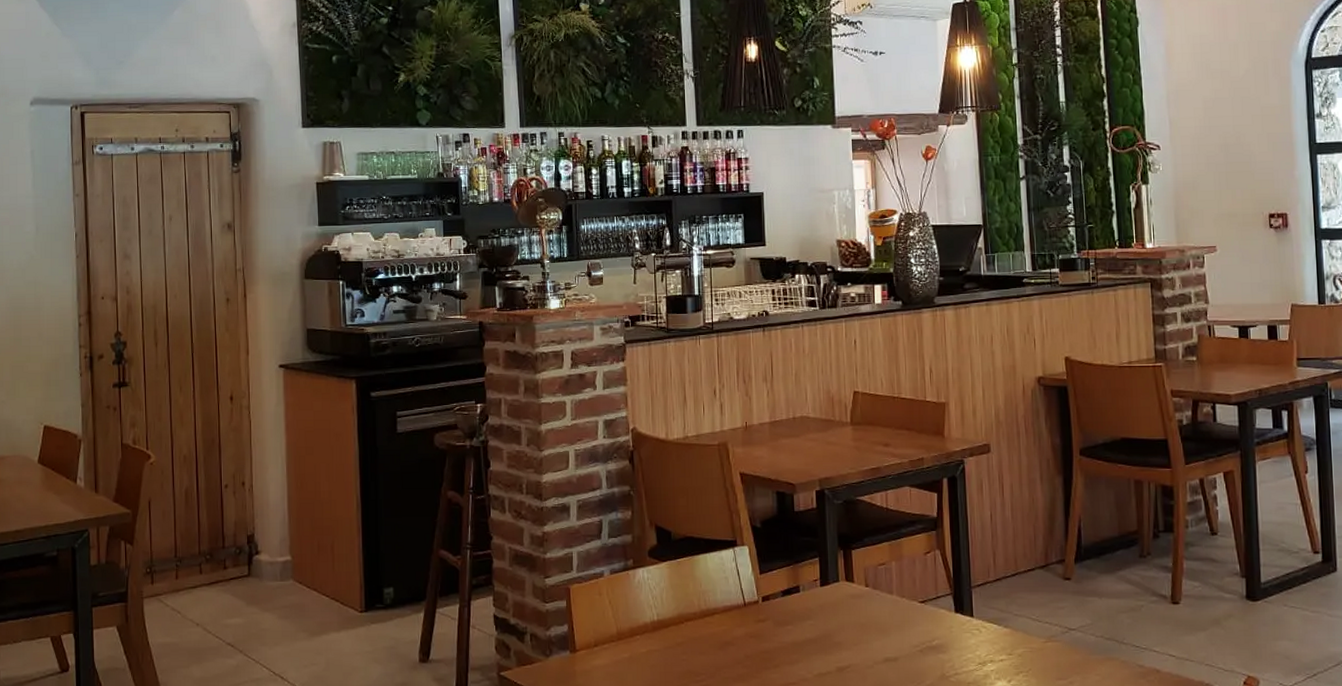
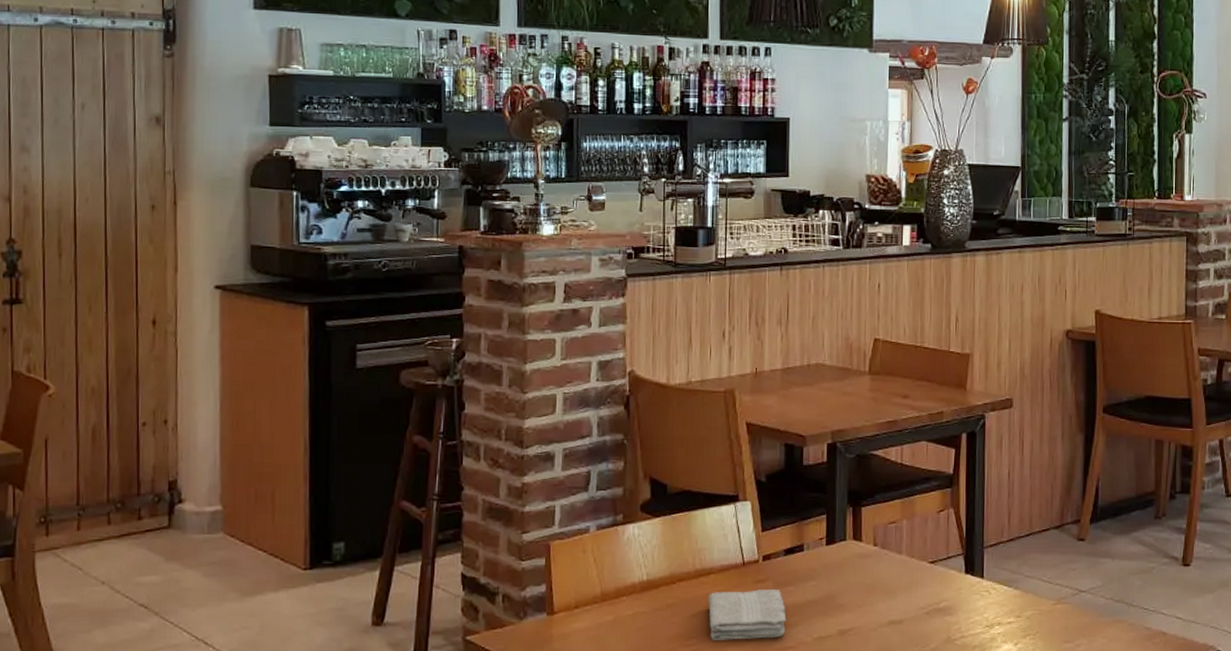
washcloth: none [713,629,788,676] -> present [707,590,786,640]

